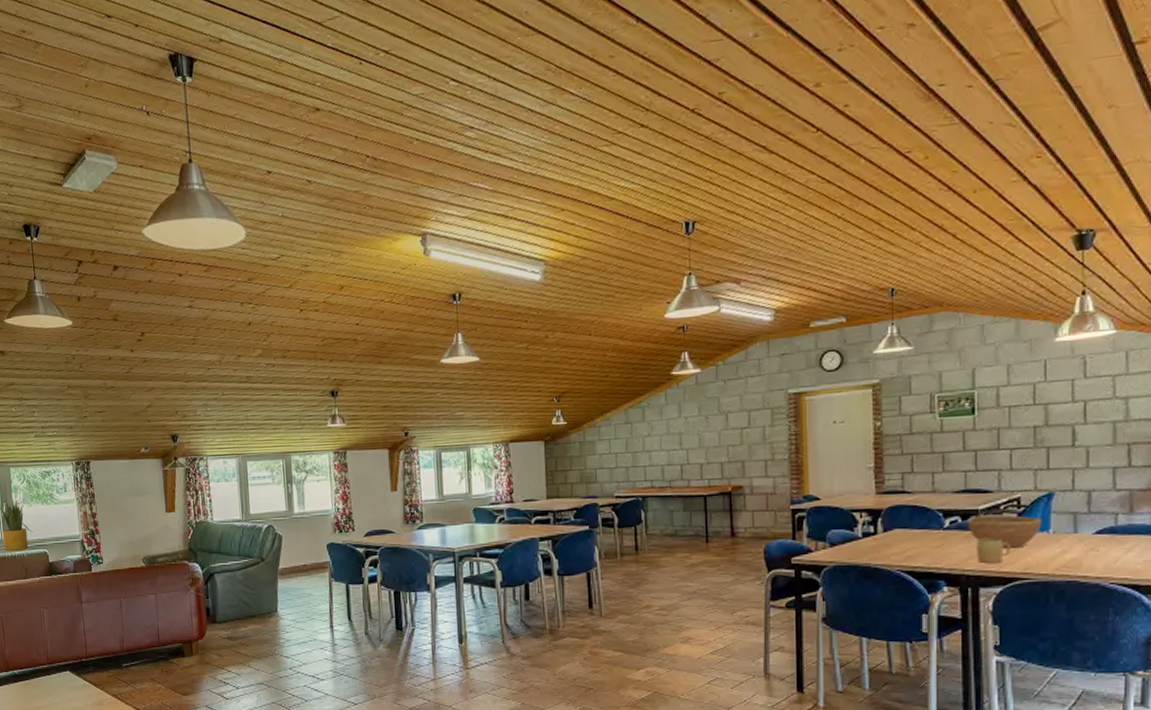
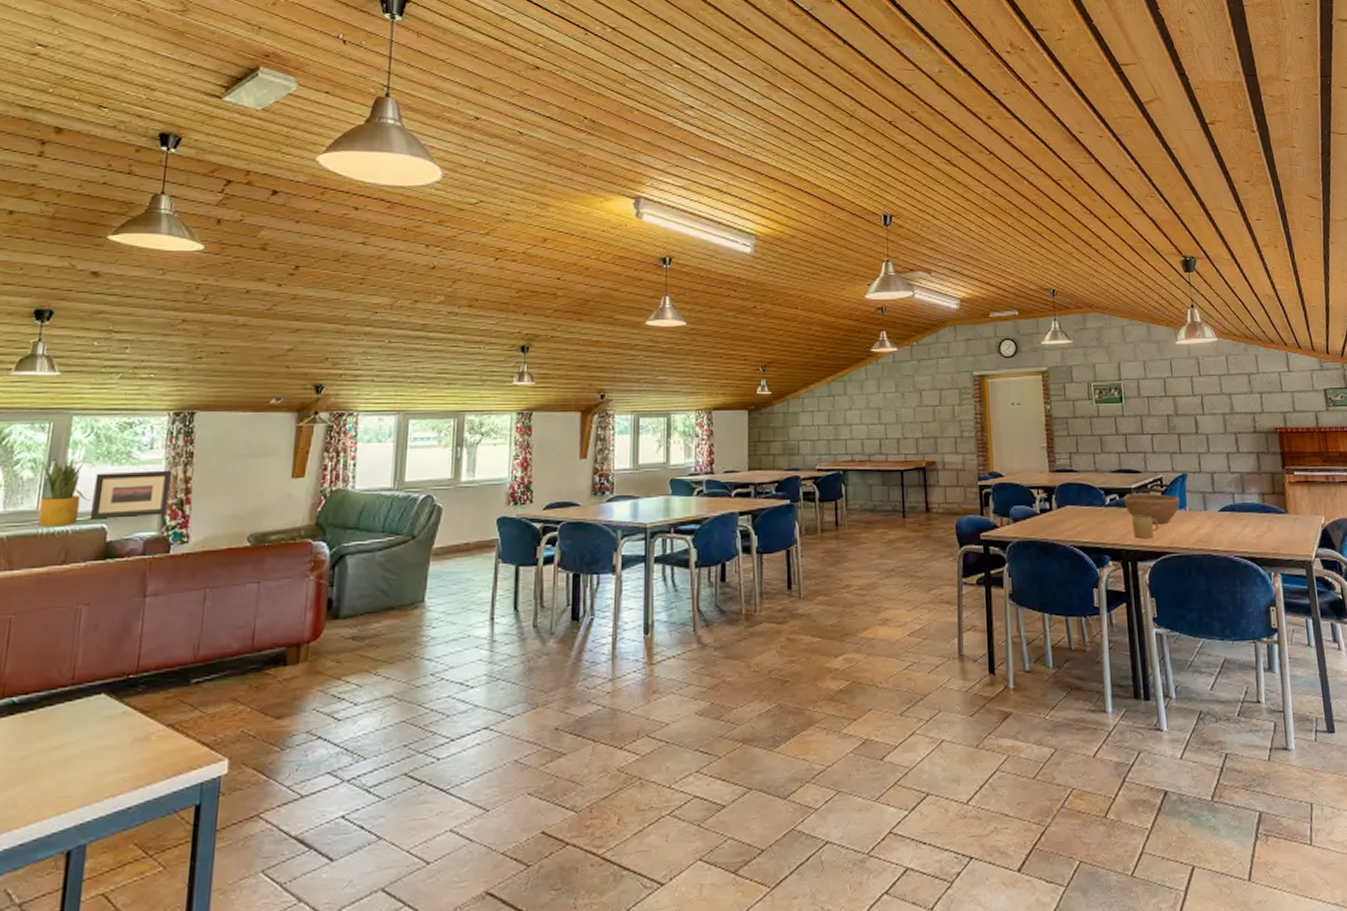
picture frame: none [33,508,85,546] -> present [89,470,173,519]

